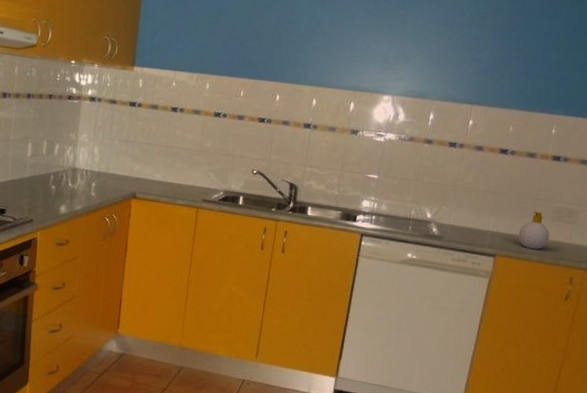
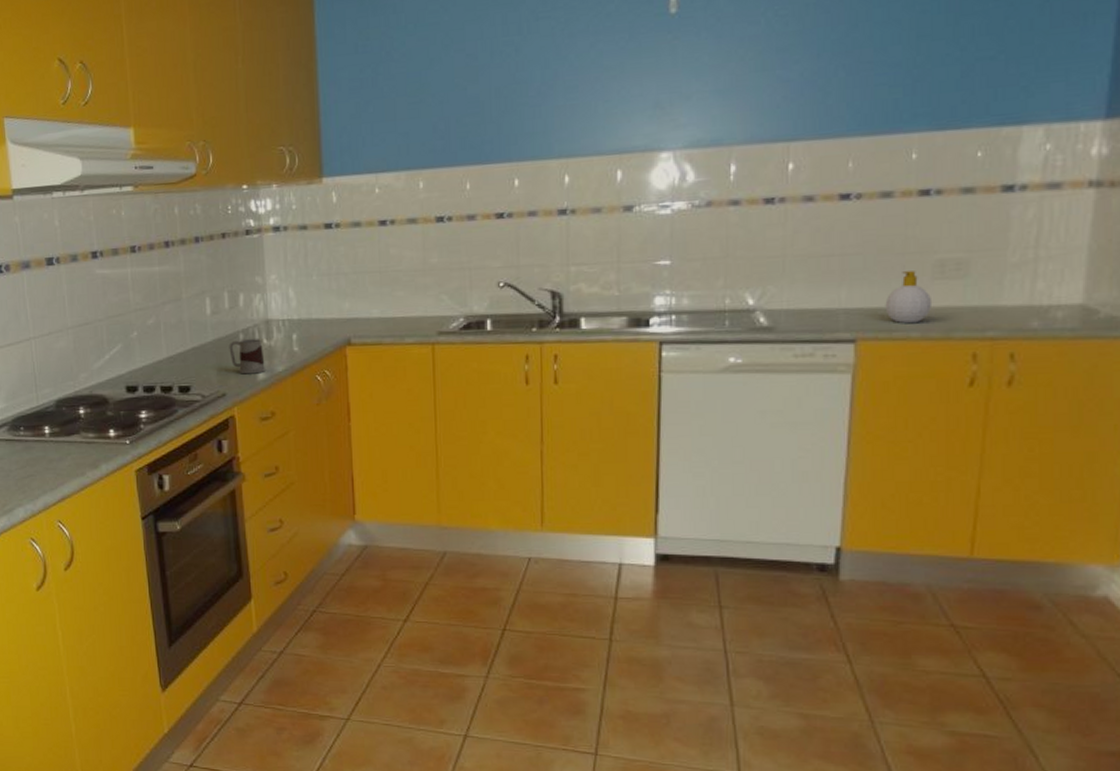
mug: none [40,179,68,209] -> present [229,339,267,375]

